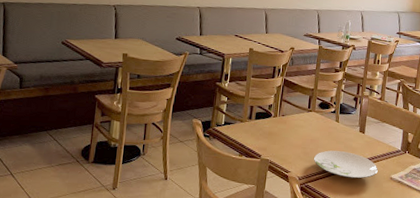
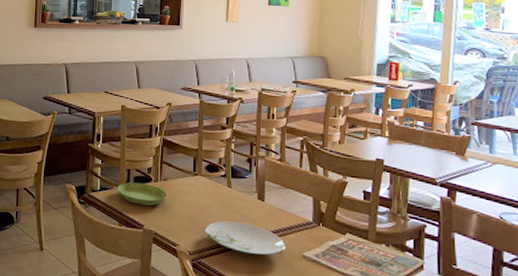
saucer: none [240,117,285,138] -> present [117,182,168,206]

